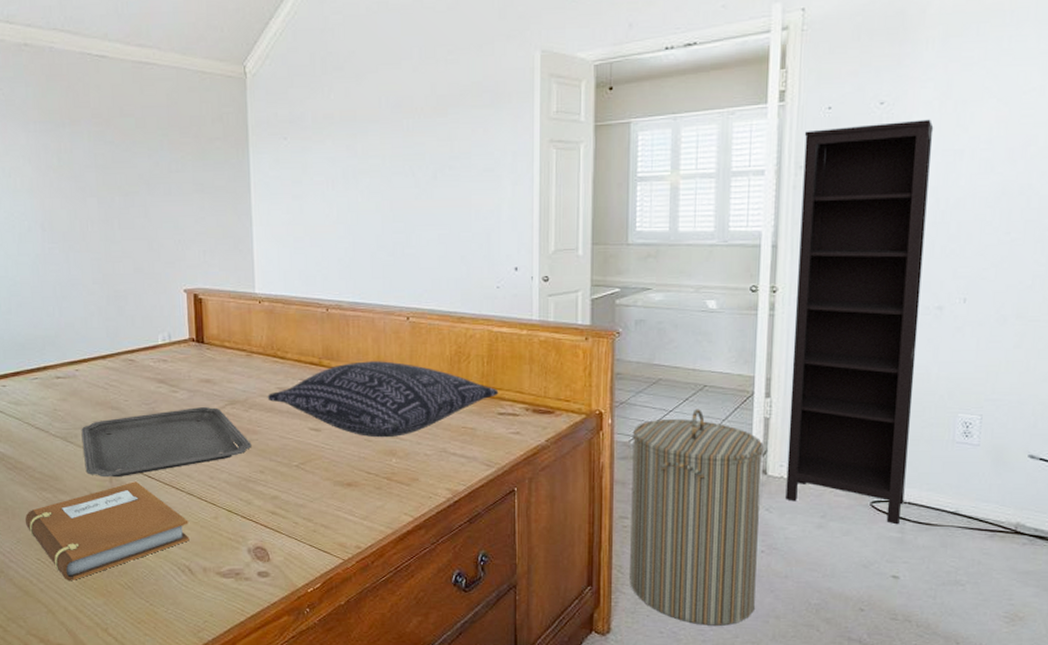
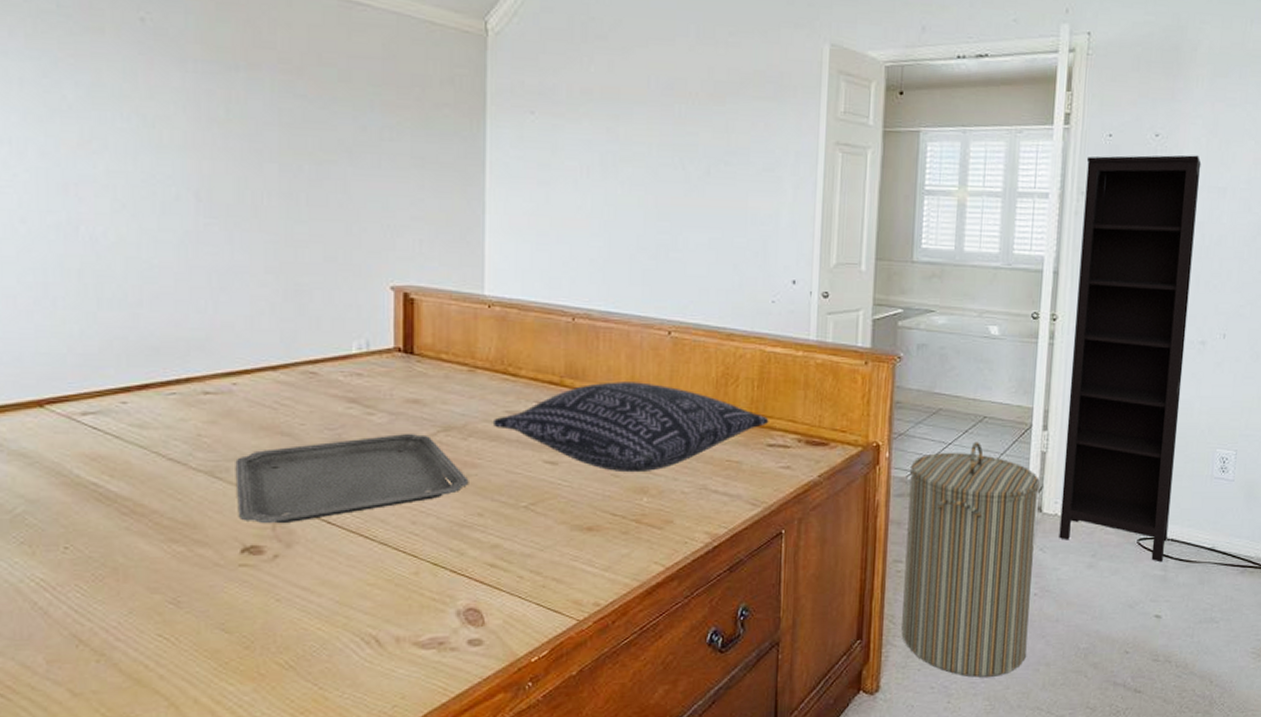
notebook: present [25,481,190,580] -> none [144,529,379,662]

